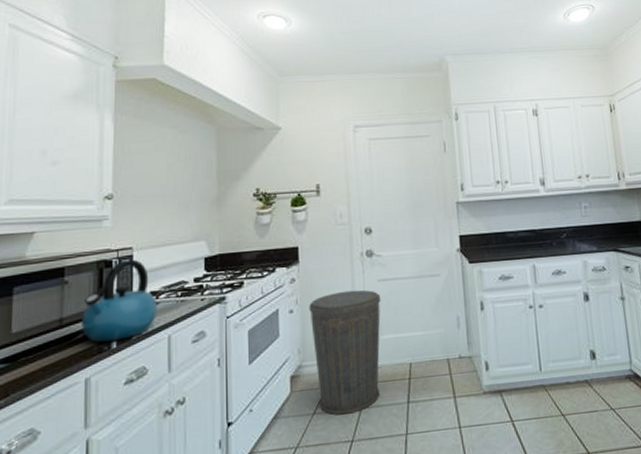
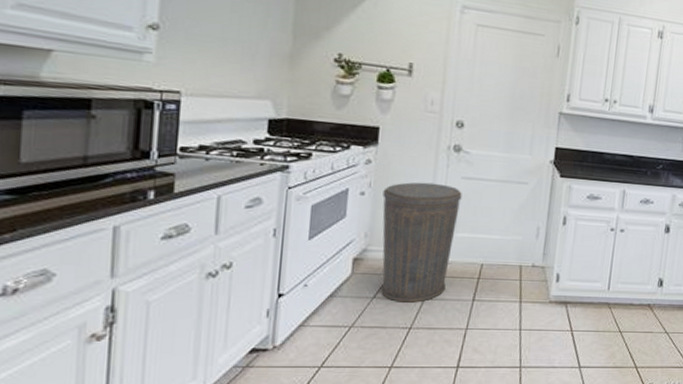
kettle: present [81,259,157,343] -> none [111,104,207,192]

